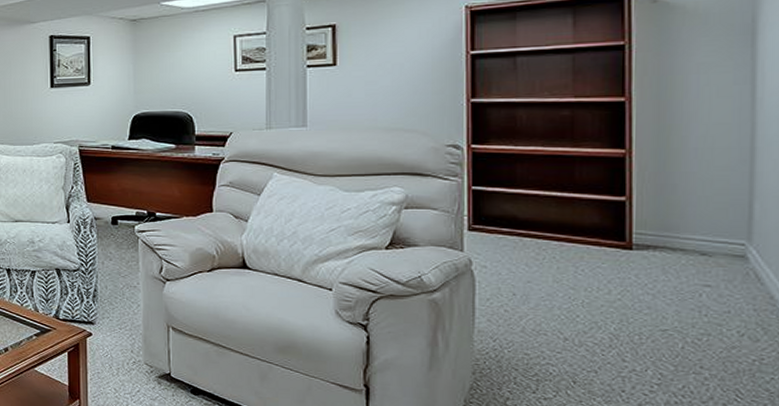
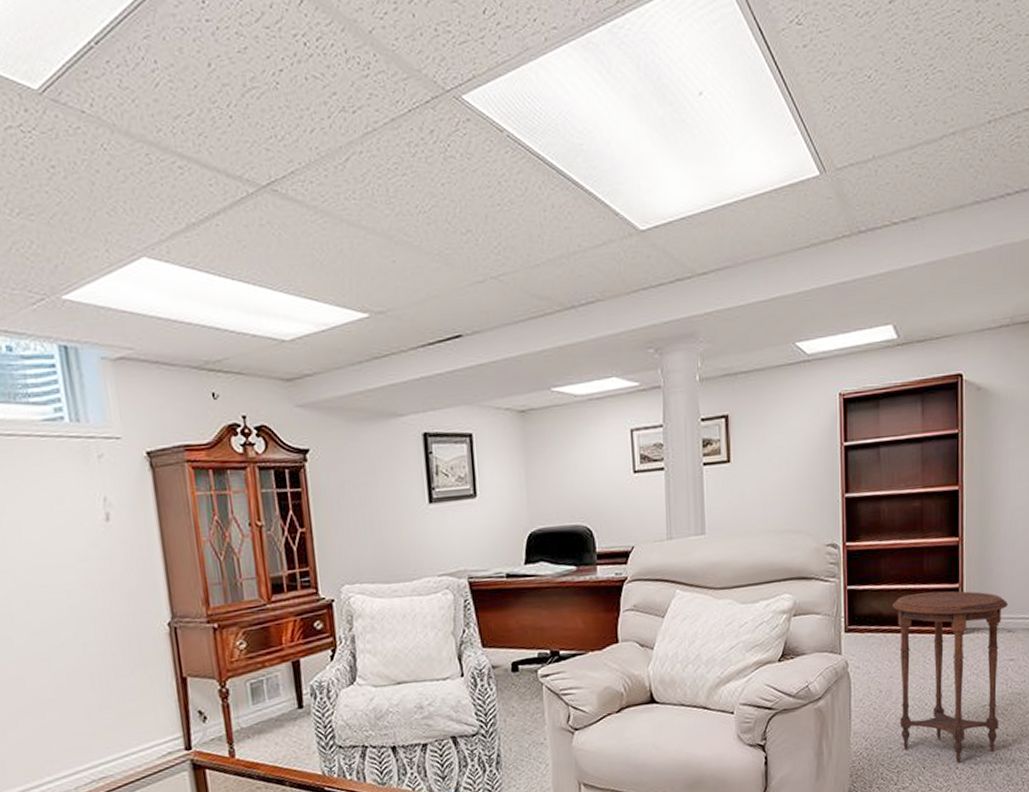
side table: none [532,202,700,387] -> present [893,591,1008,764]

